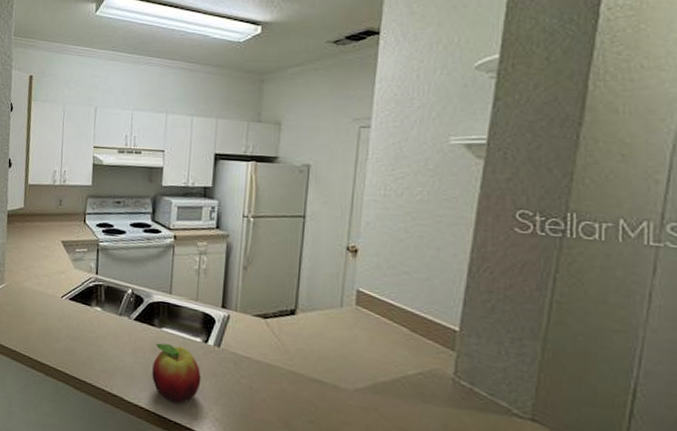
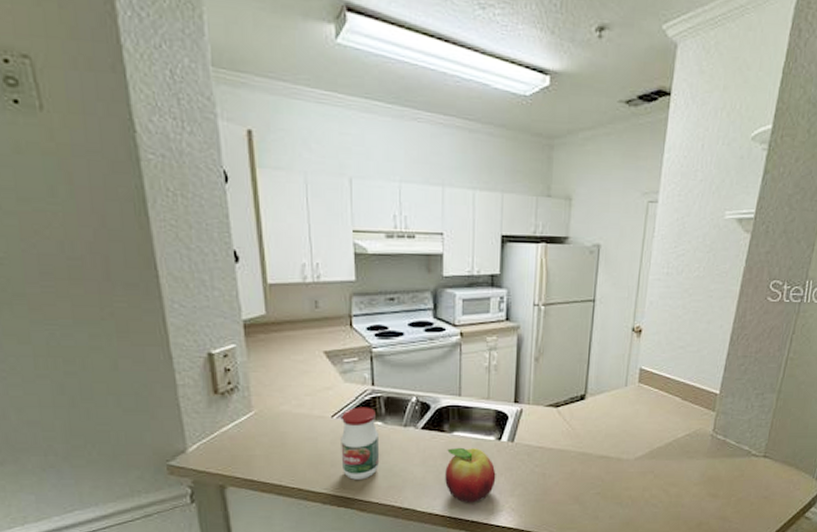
jar: none [65,291,97,359] -> present [341,407,380,480]

